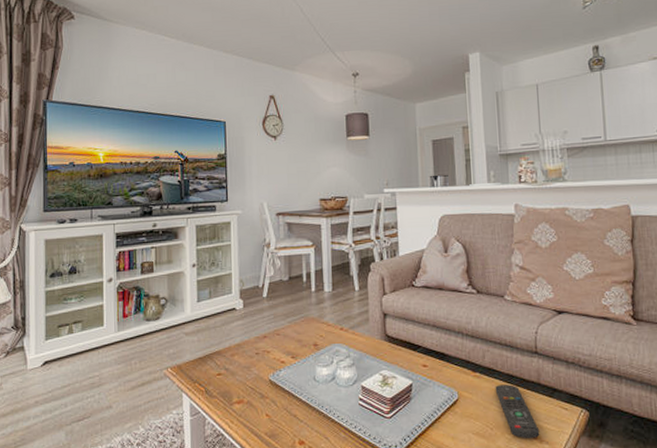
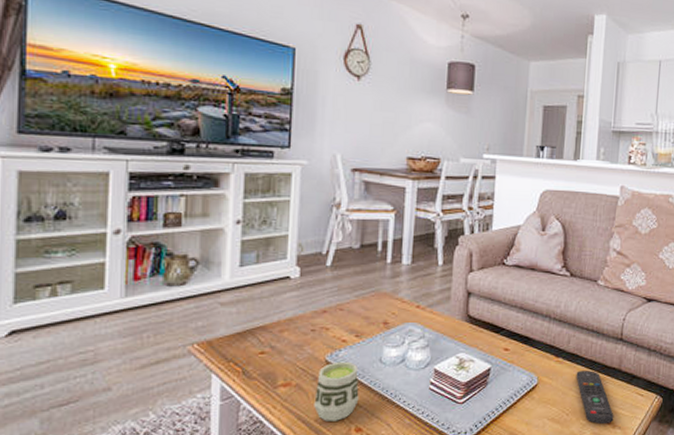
cup: none [263,380,300,435] -> present [314,361,359,421]

